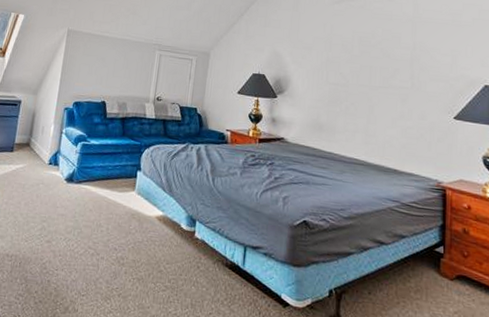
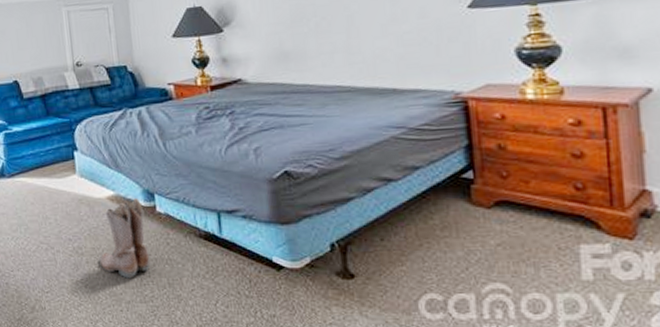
boots: none [136,222,185,294] -> present [99,198,150,279]

